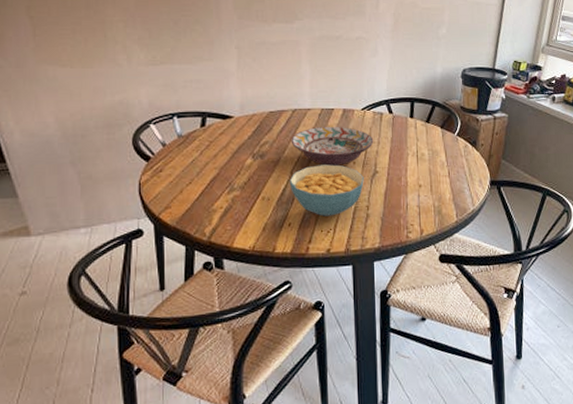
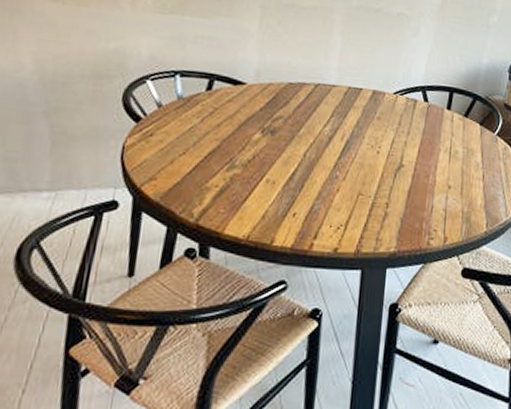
cereal bowl: present [289,164,364,217] -> none [300,149,387,210]
decorative bowl: present [291,126,374,166] -> none [308,107,403,154]

